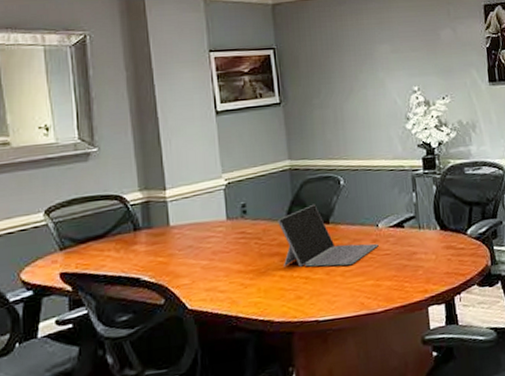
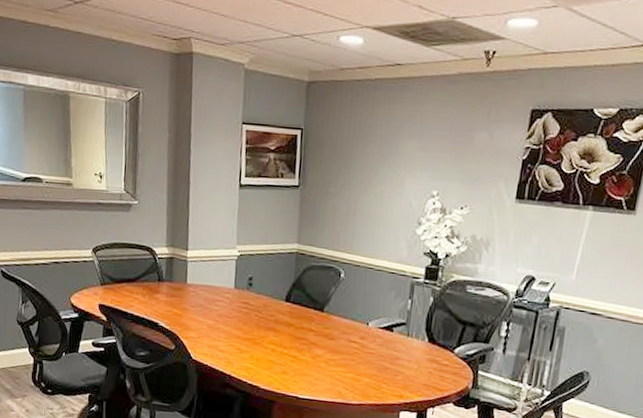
laptop: present [278,204,379,267] -> none [275,290,365,356]

